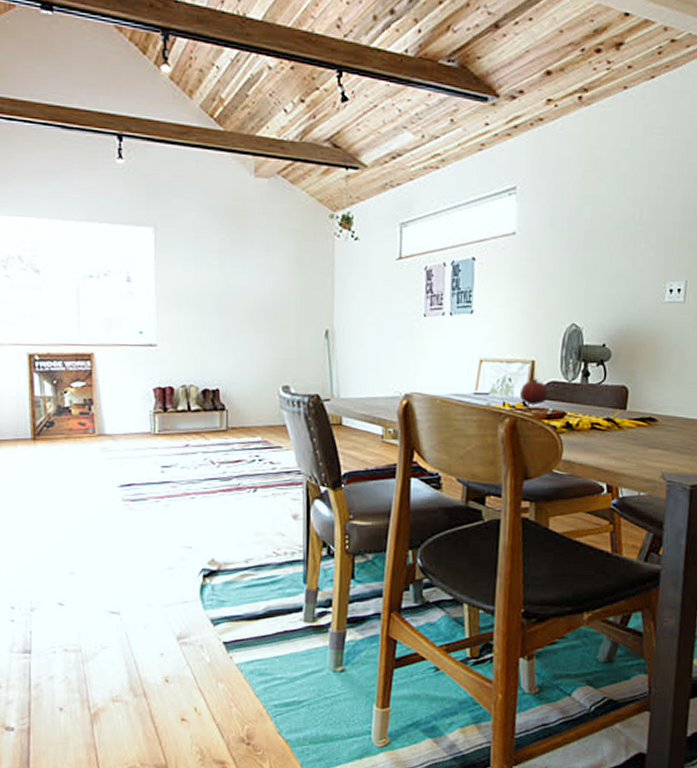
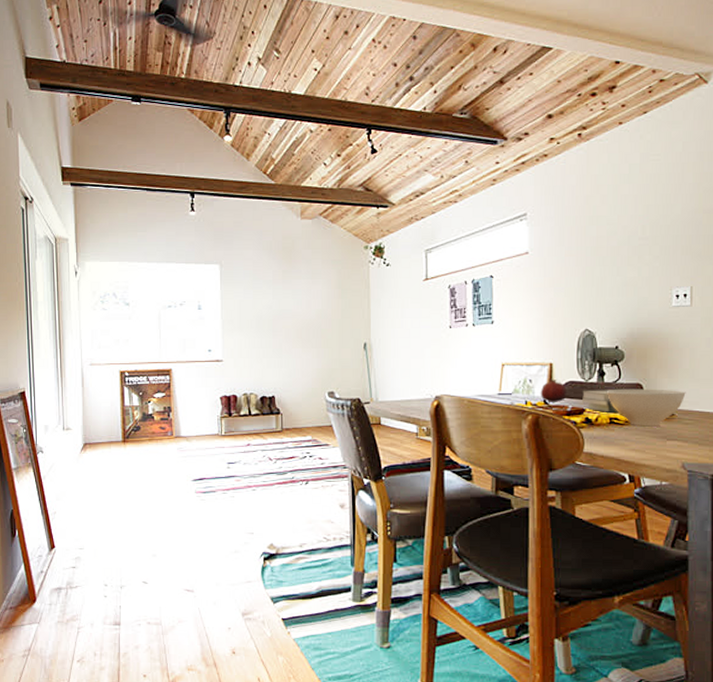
books: none [564,392,601,417] -> present [582,390,619,413]
bowl: none [589,391,672,433] -> present [606,389,686,427]

